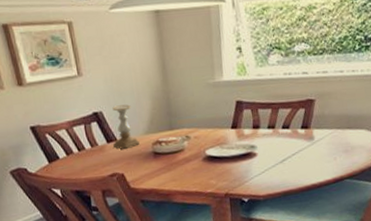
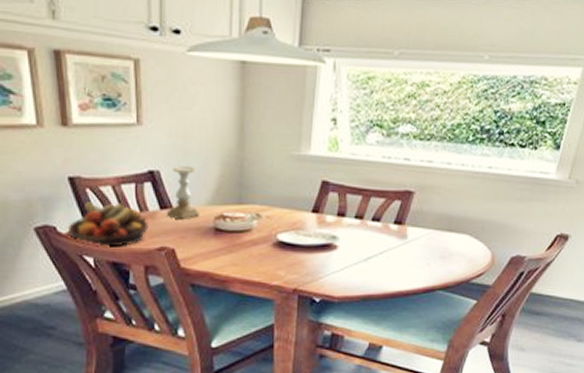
fruit bowl: none [36,142,100,181] -> present [67,202,149,247]

